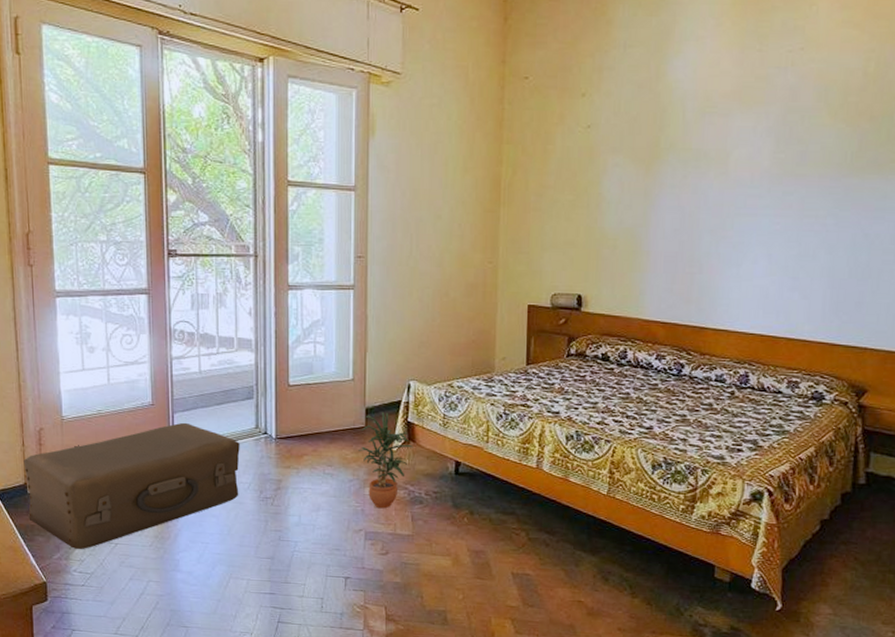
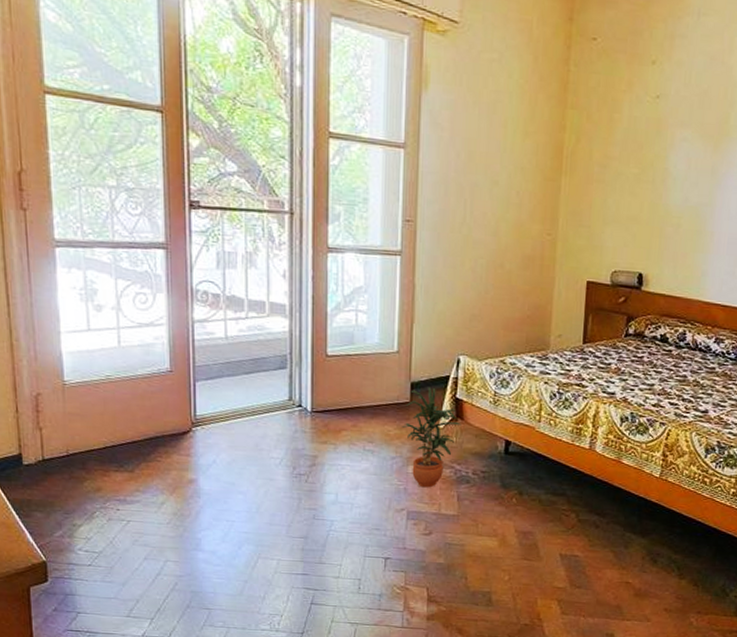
suitcase: present [23,422,240,549] -> none [17,391,271,526]

